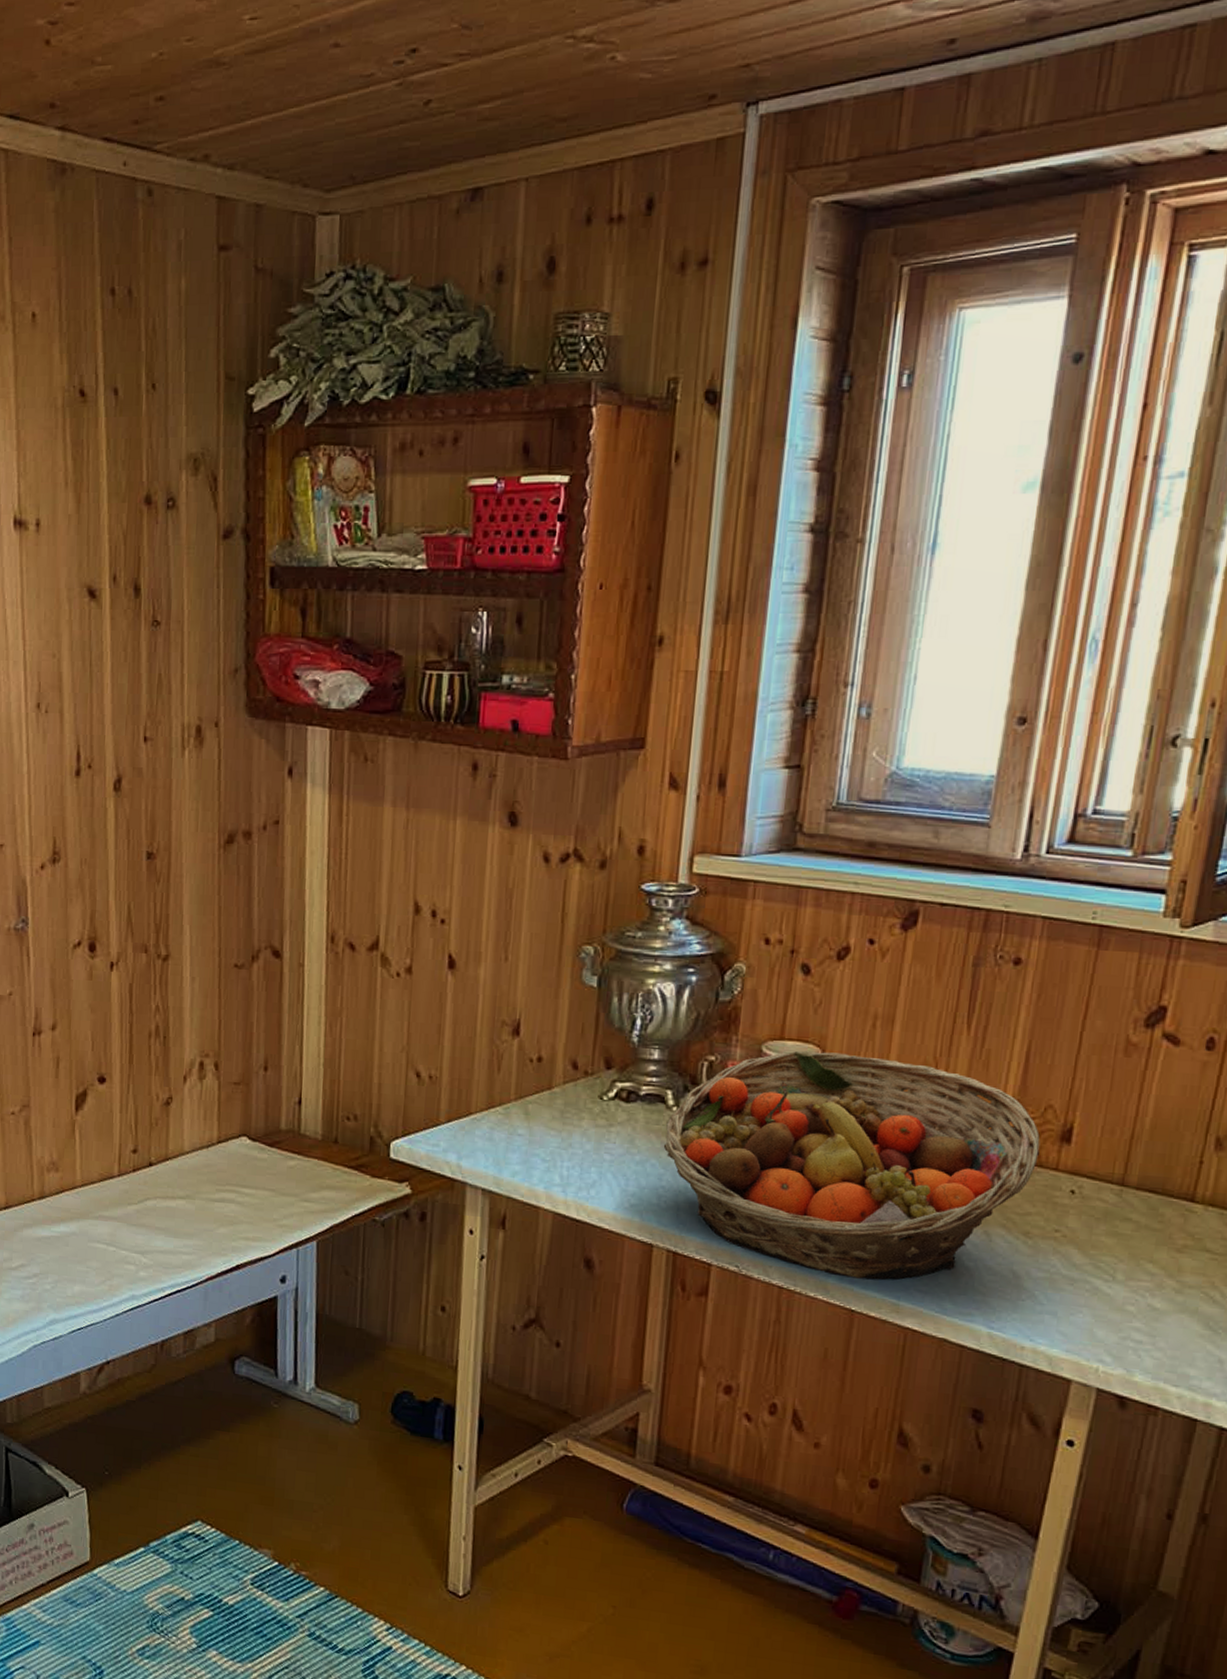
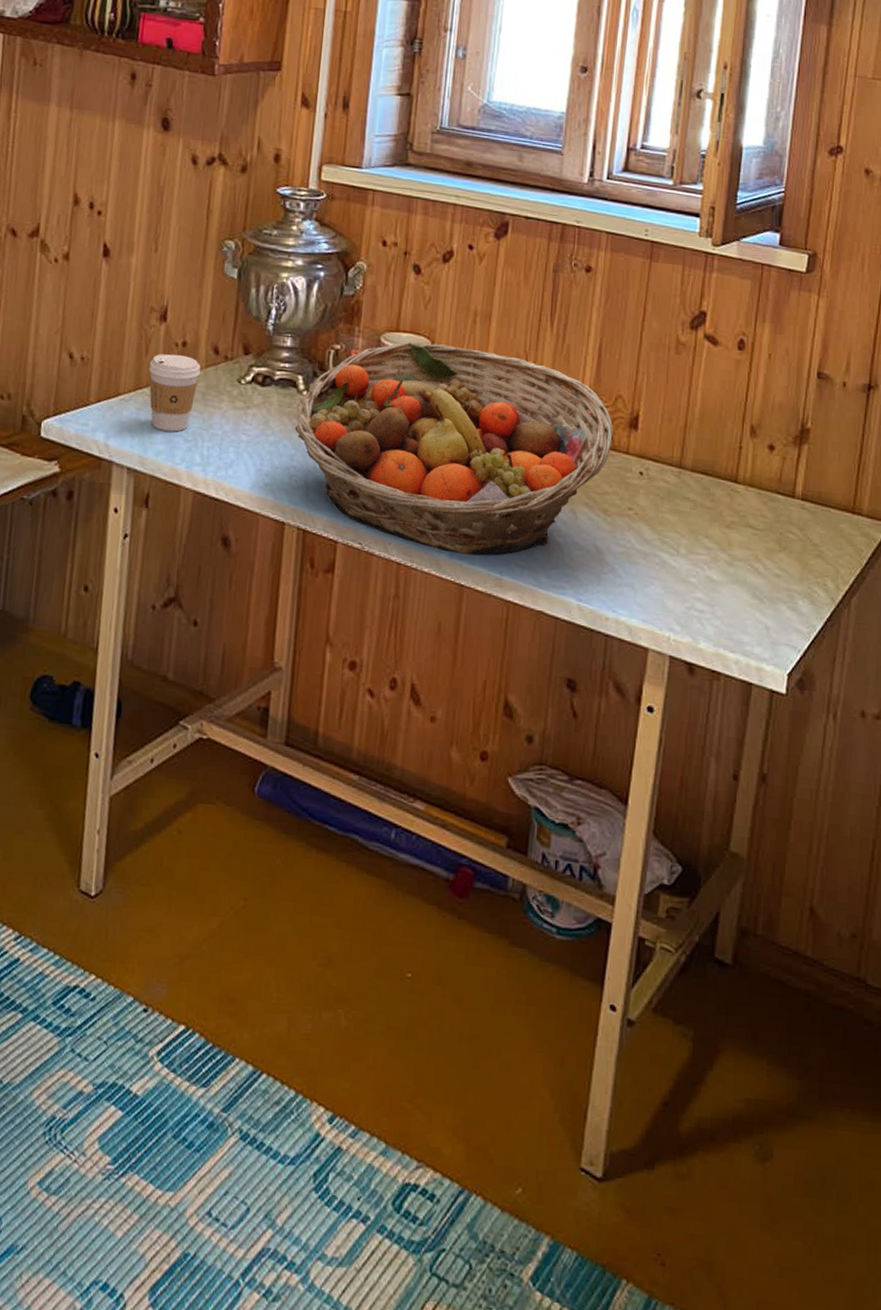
coffee cup: none [502,1070,558,1152] -> present [149,354,200,432]

